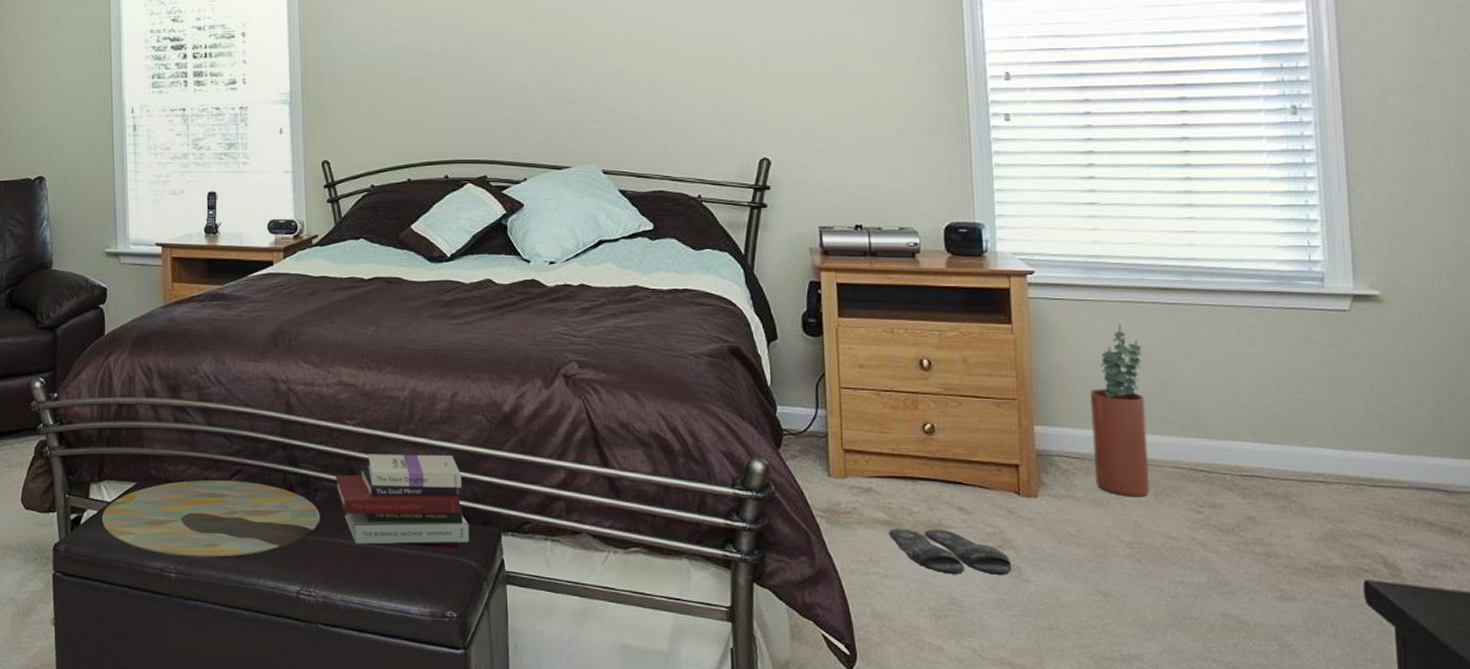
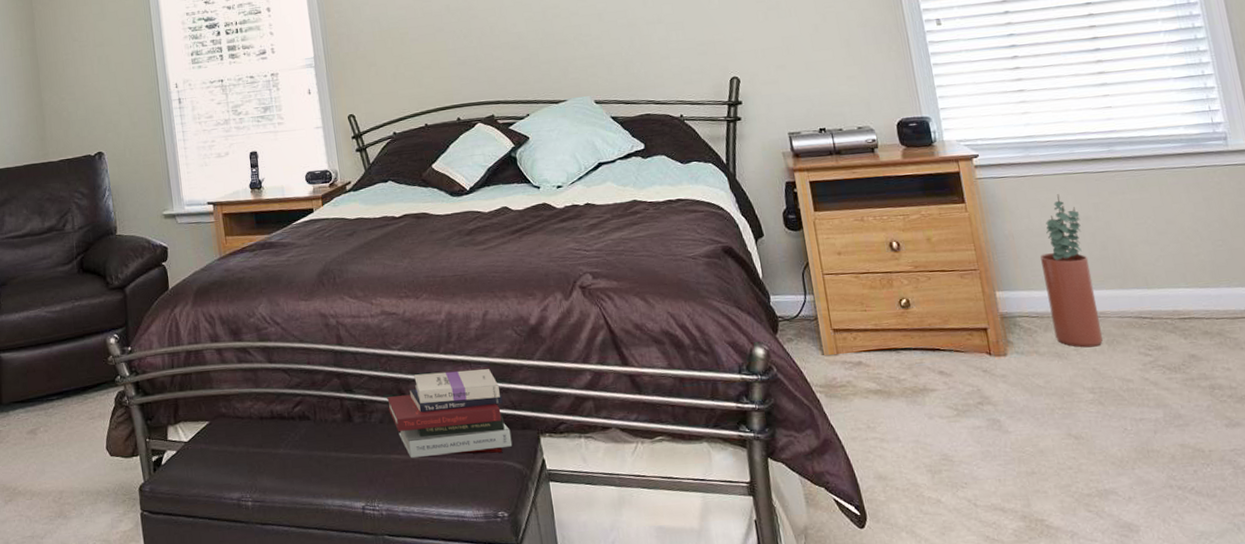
decorative tray: present [101,480,320,558] -> none [180,410,378,486]
slippers: present [889,528,1012,575] -> none [881,392,993,433]

